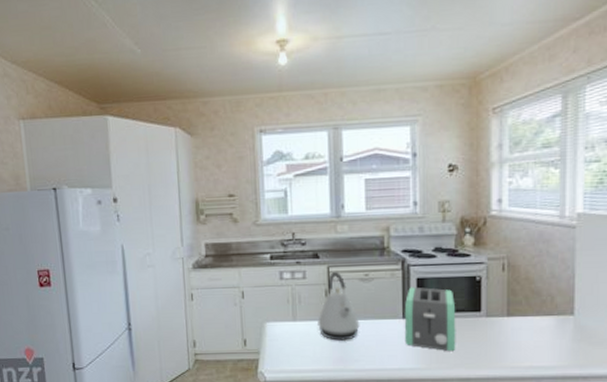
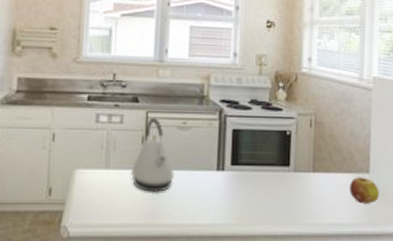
toaster: present [404,287,456,352] -> none [217,138,267,207]
fruit: none [550,319,586,346] -> present [349,177,379,204]

